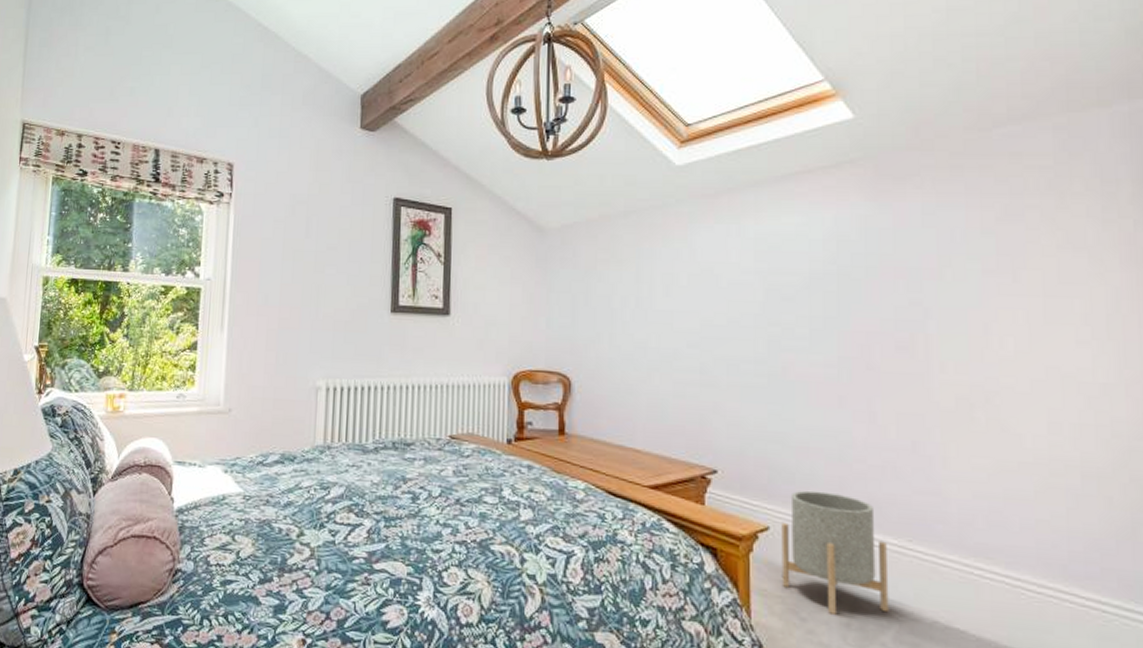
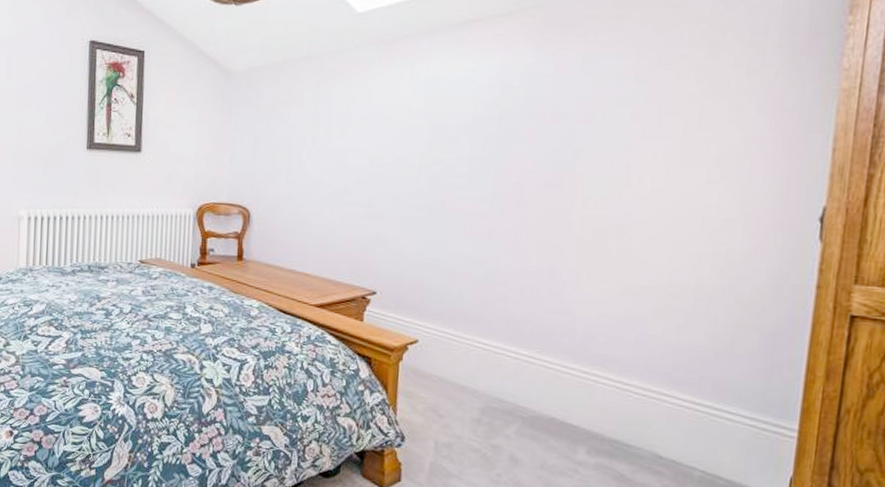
planter: present [781,490,889,615] -> none [425,309,519,412]

